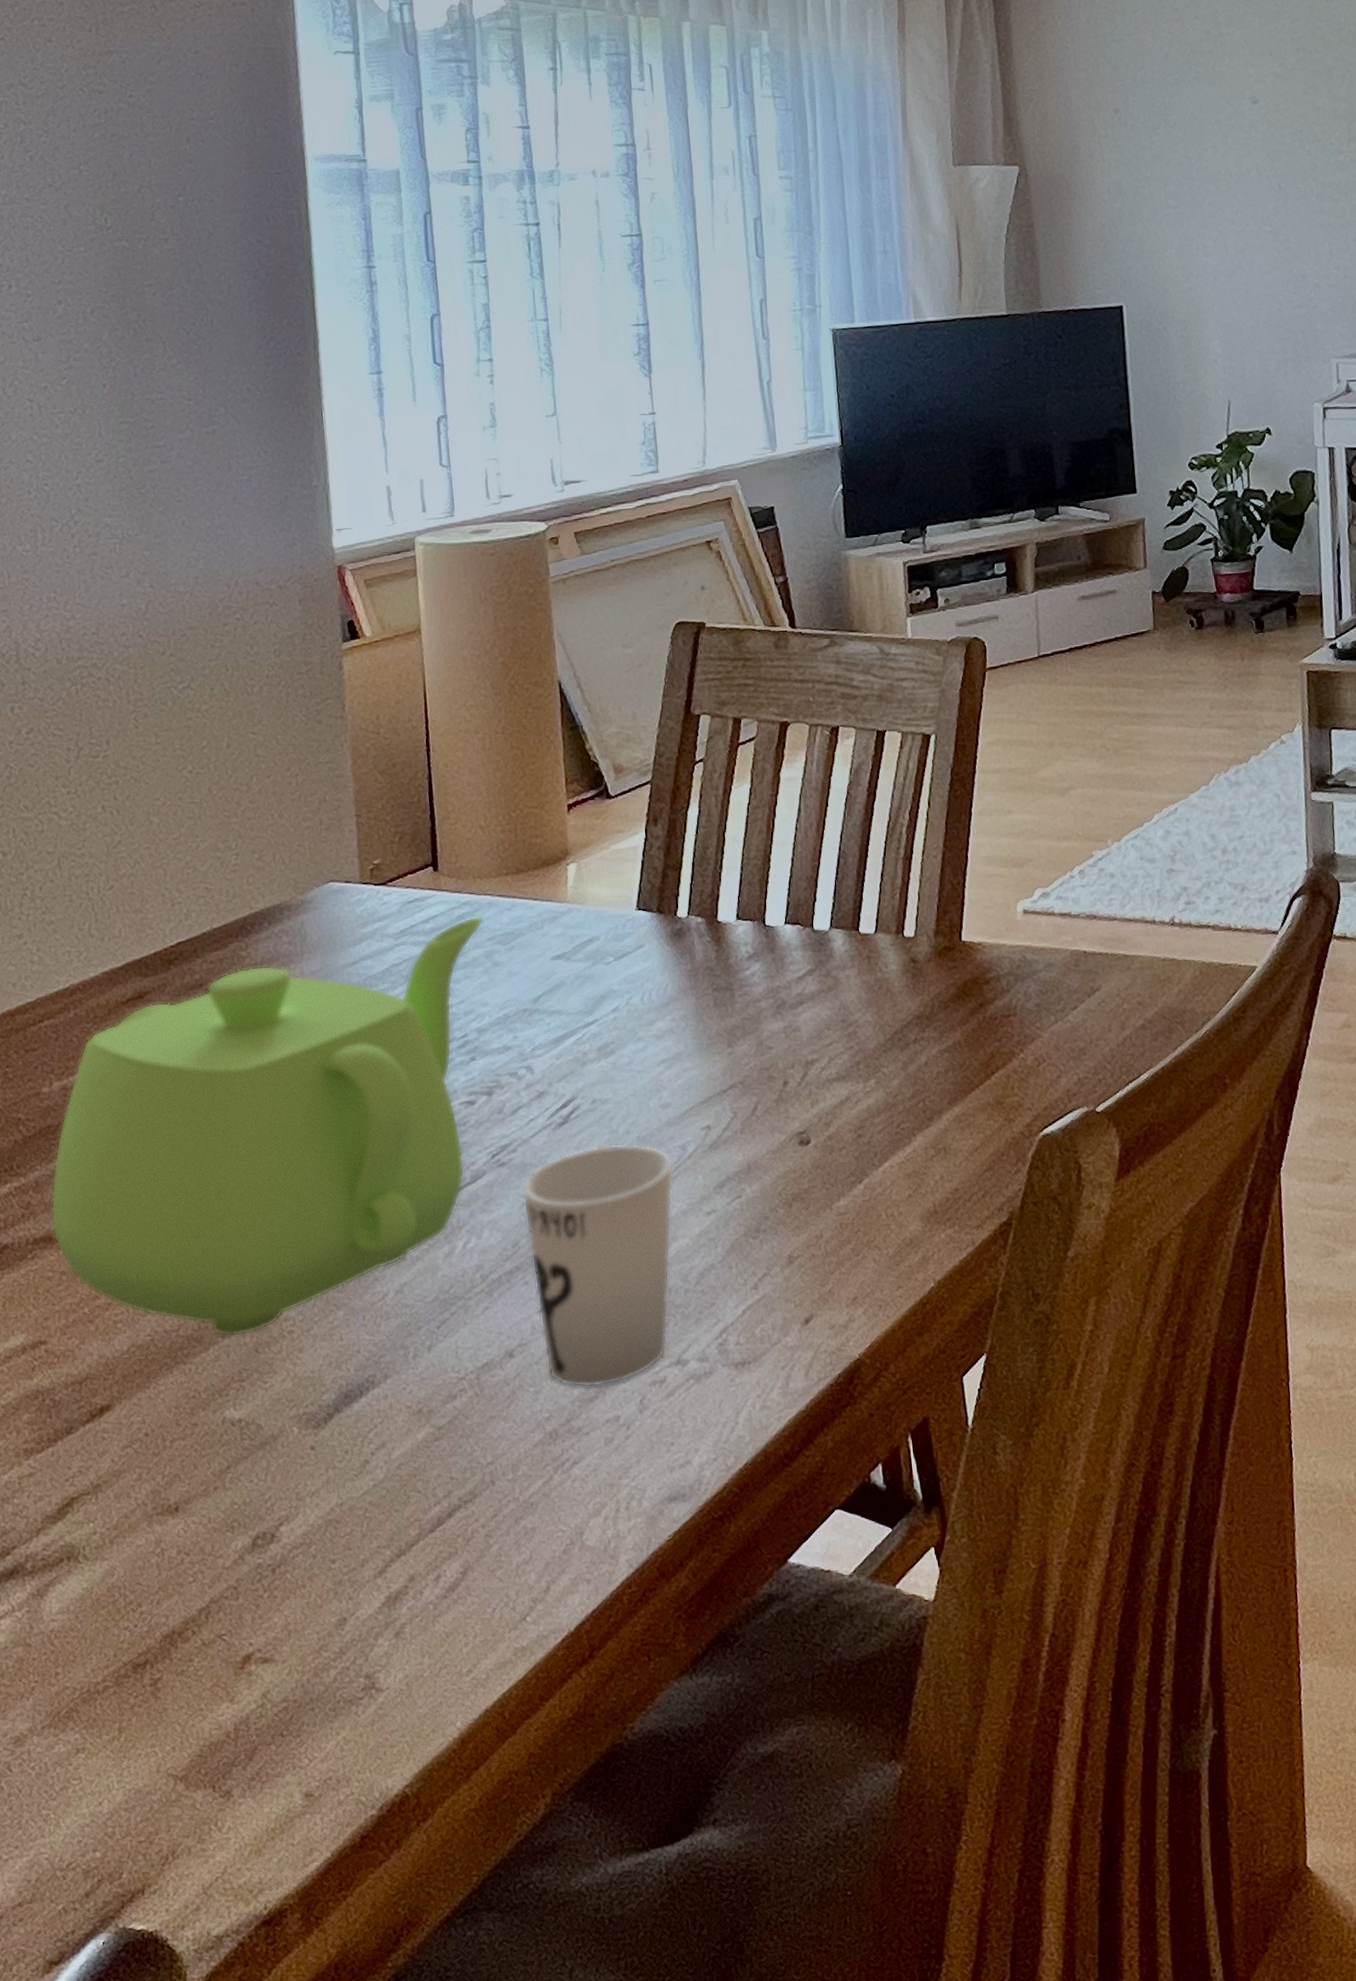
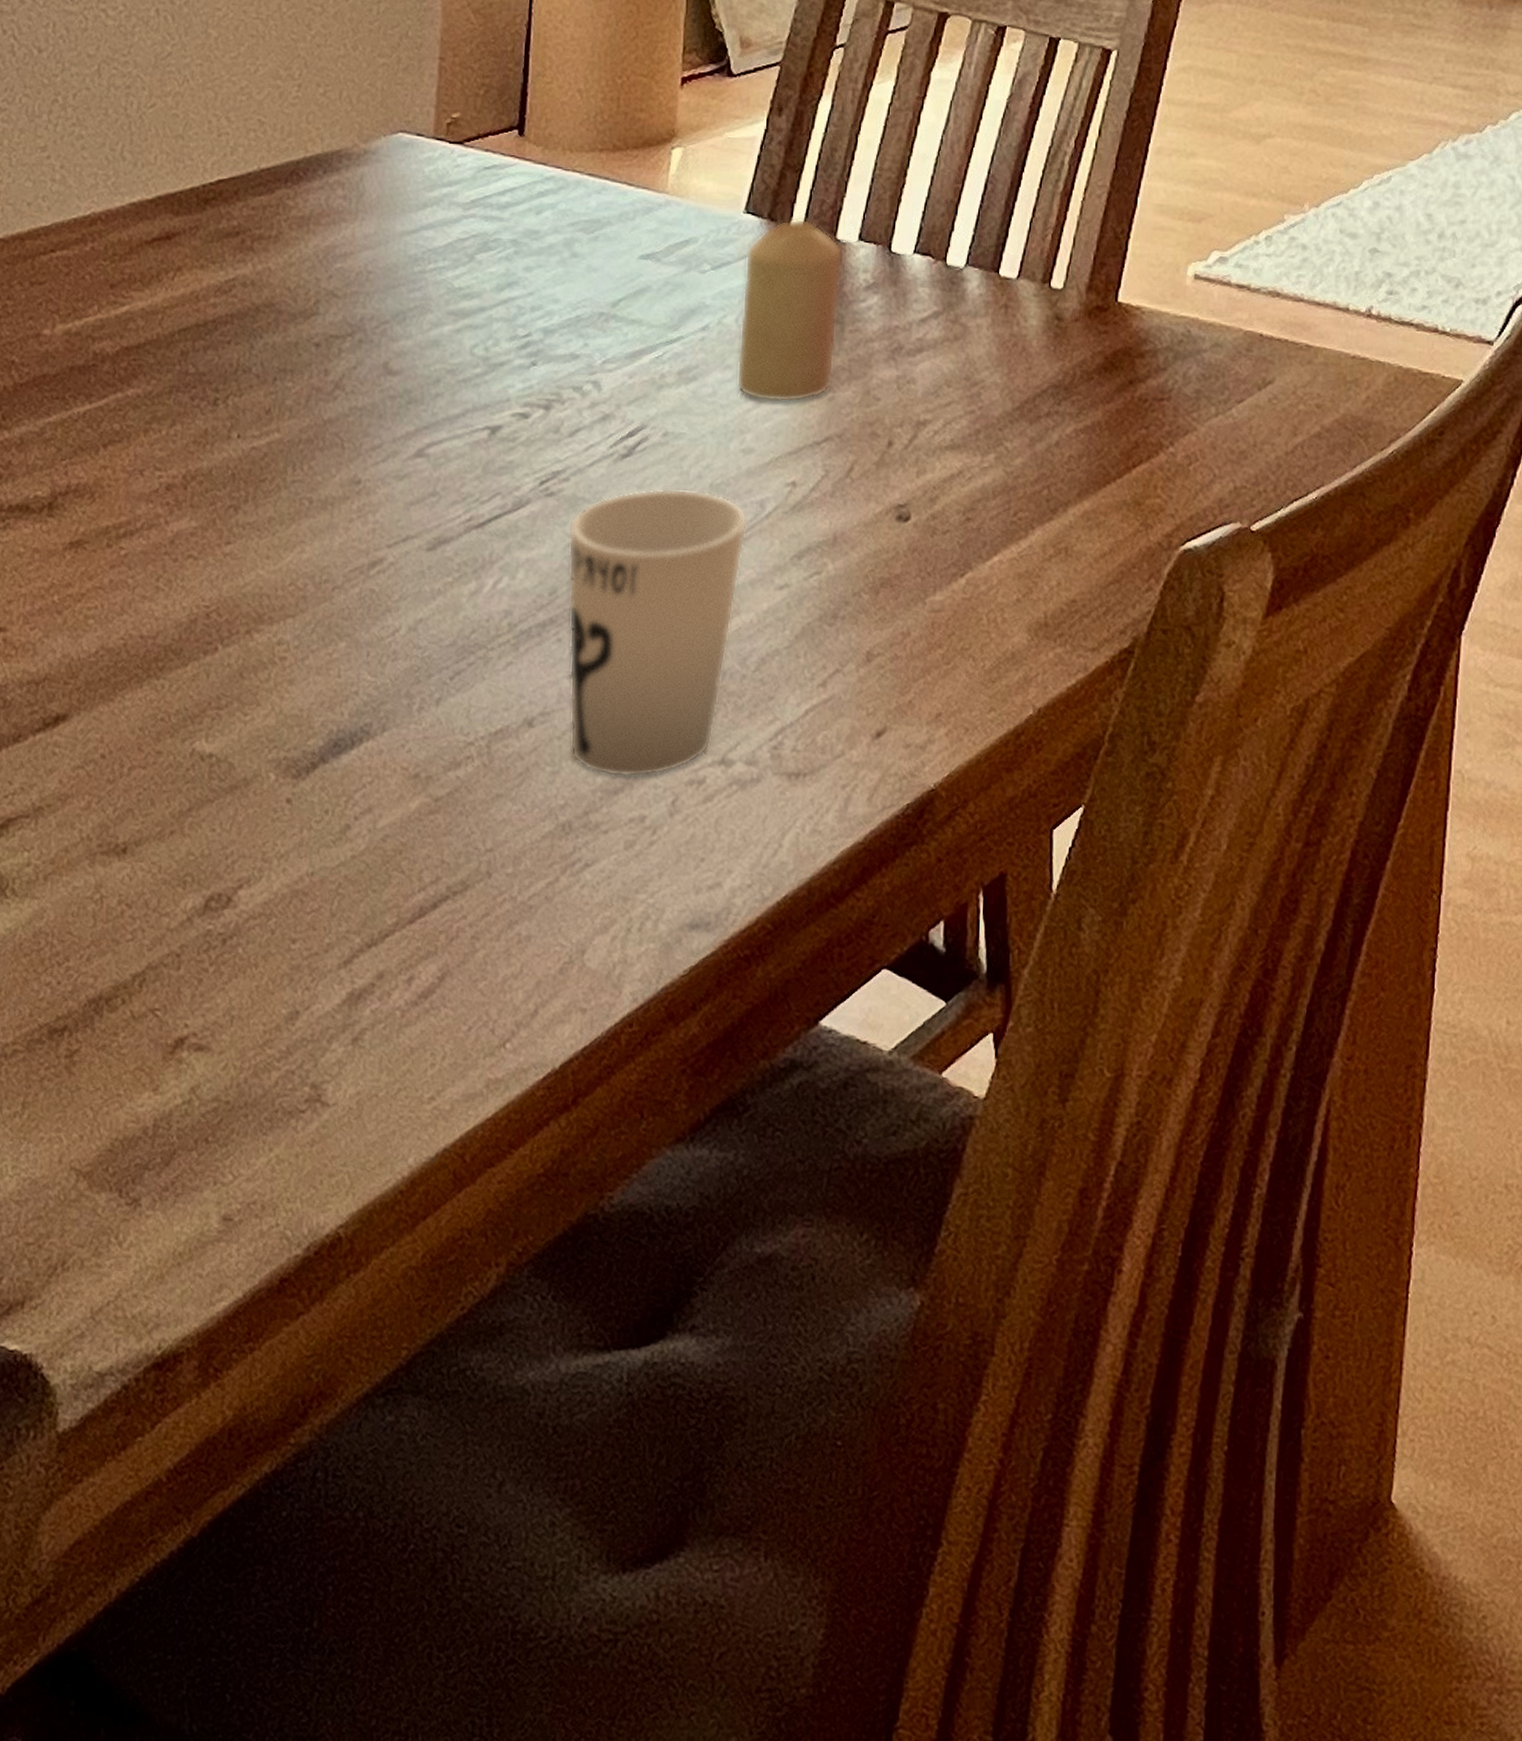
teapot: present [50,916,484,1337] -> none [31,194,568,655]
candle: none [642,908,730,1063] -> present [736,218,843,403]

